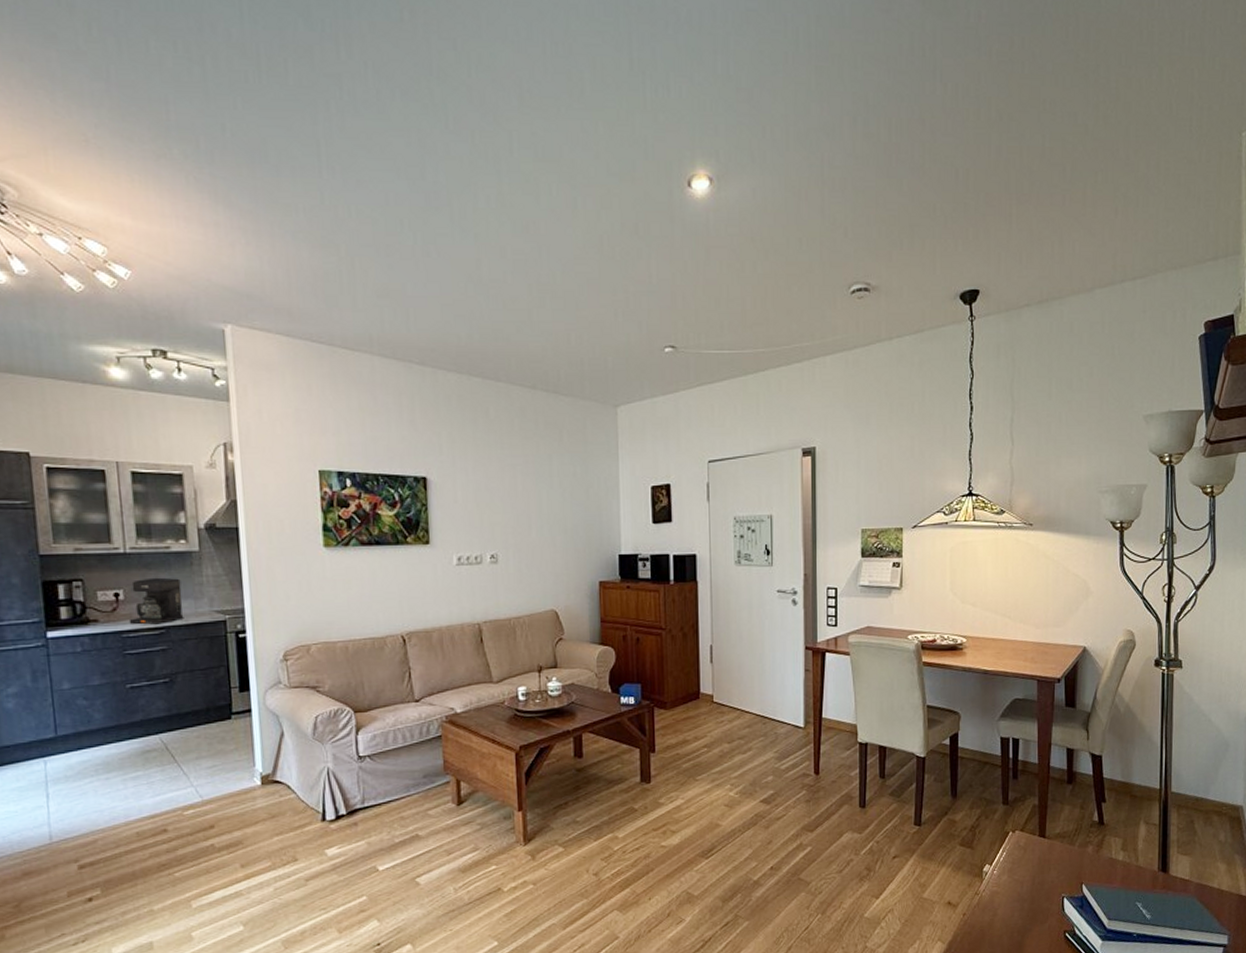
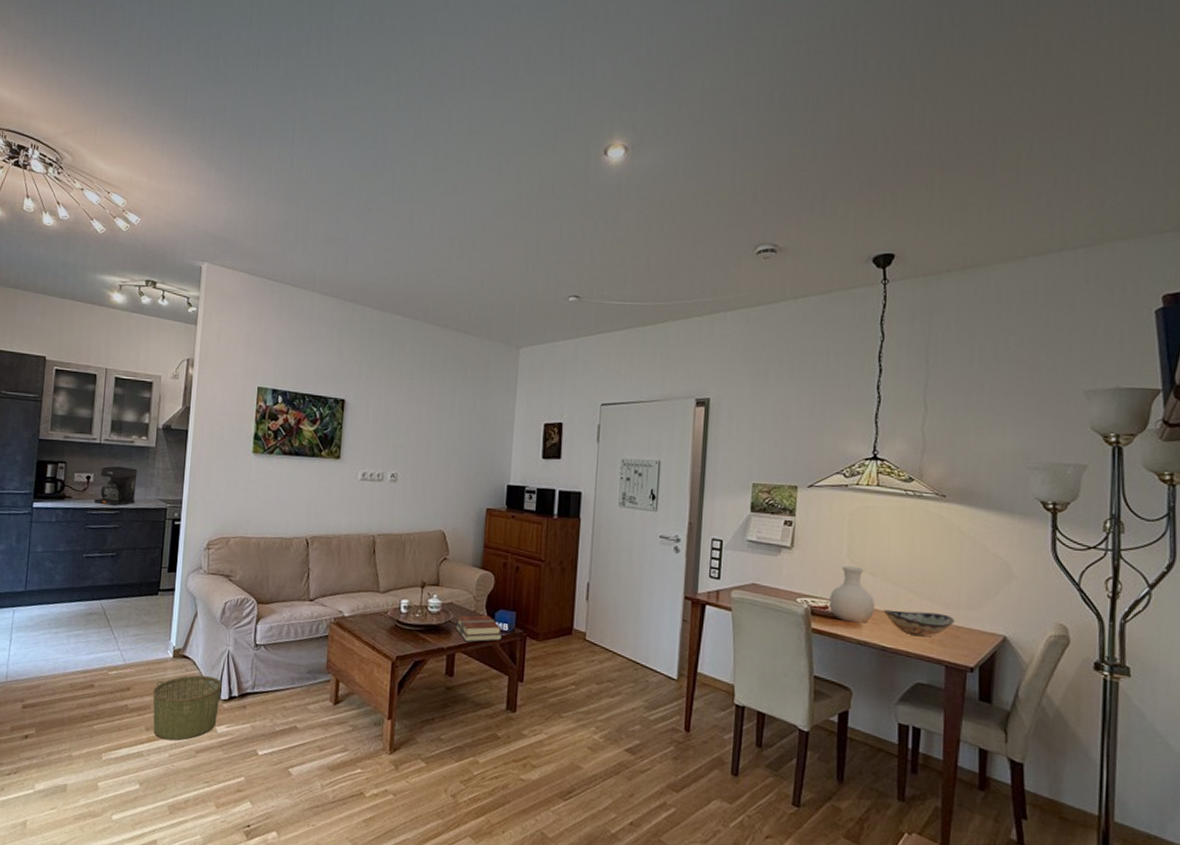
basket: none [243,798,326,874] -> present [152,675,222,741]
books: none [579,691,630,721] -> present [455,614,503,642]
vase: none [937,599,977,652] -> present [829,566,876,624]
decorative bowl: none [983,633,1044,657] -> present [883,609,956,637]

